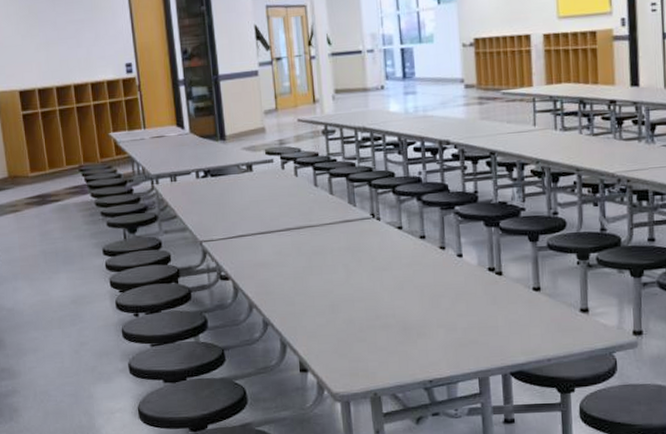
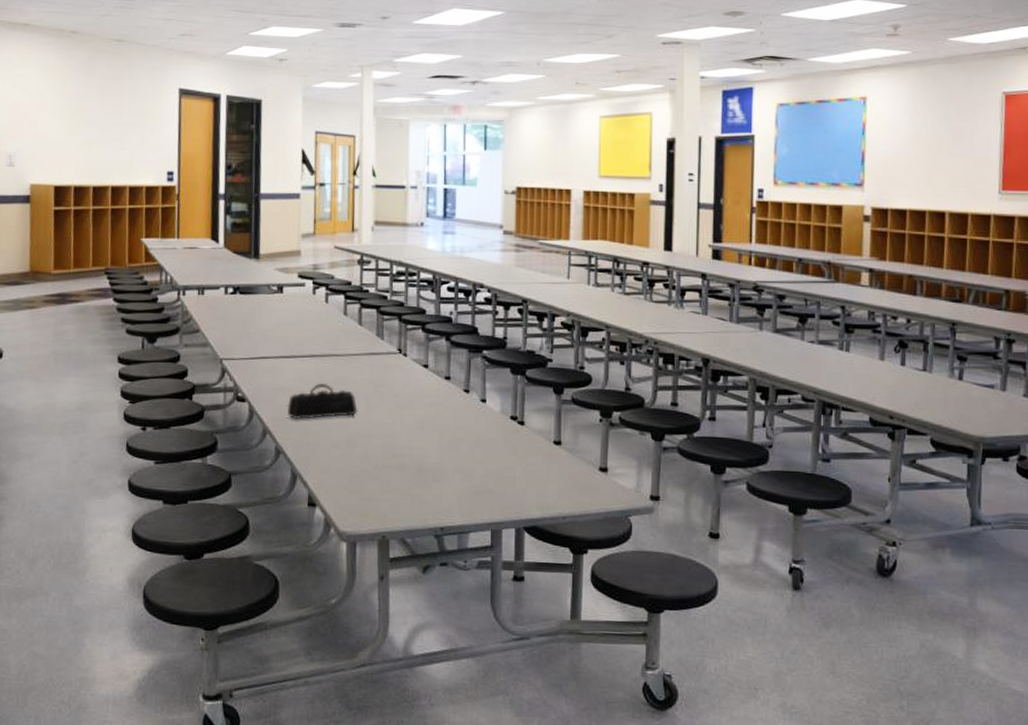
pencil case: none [269,255,338,291] -> present [287,384,358,419]

